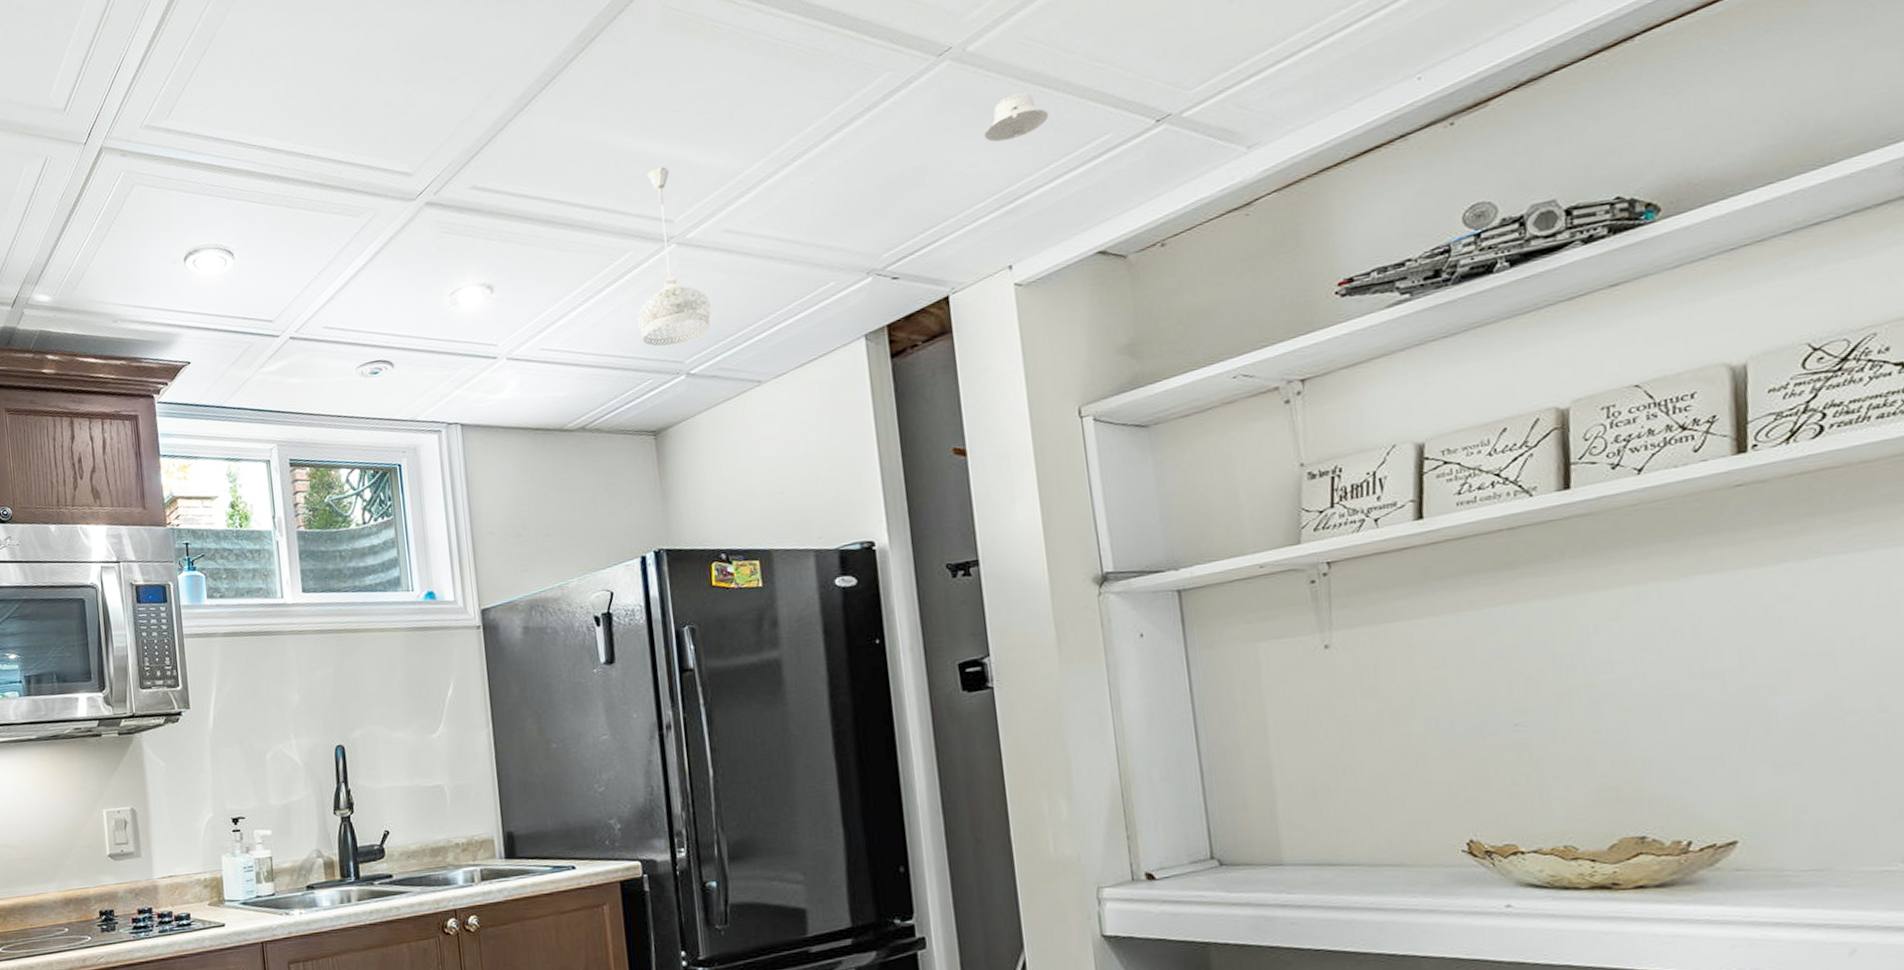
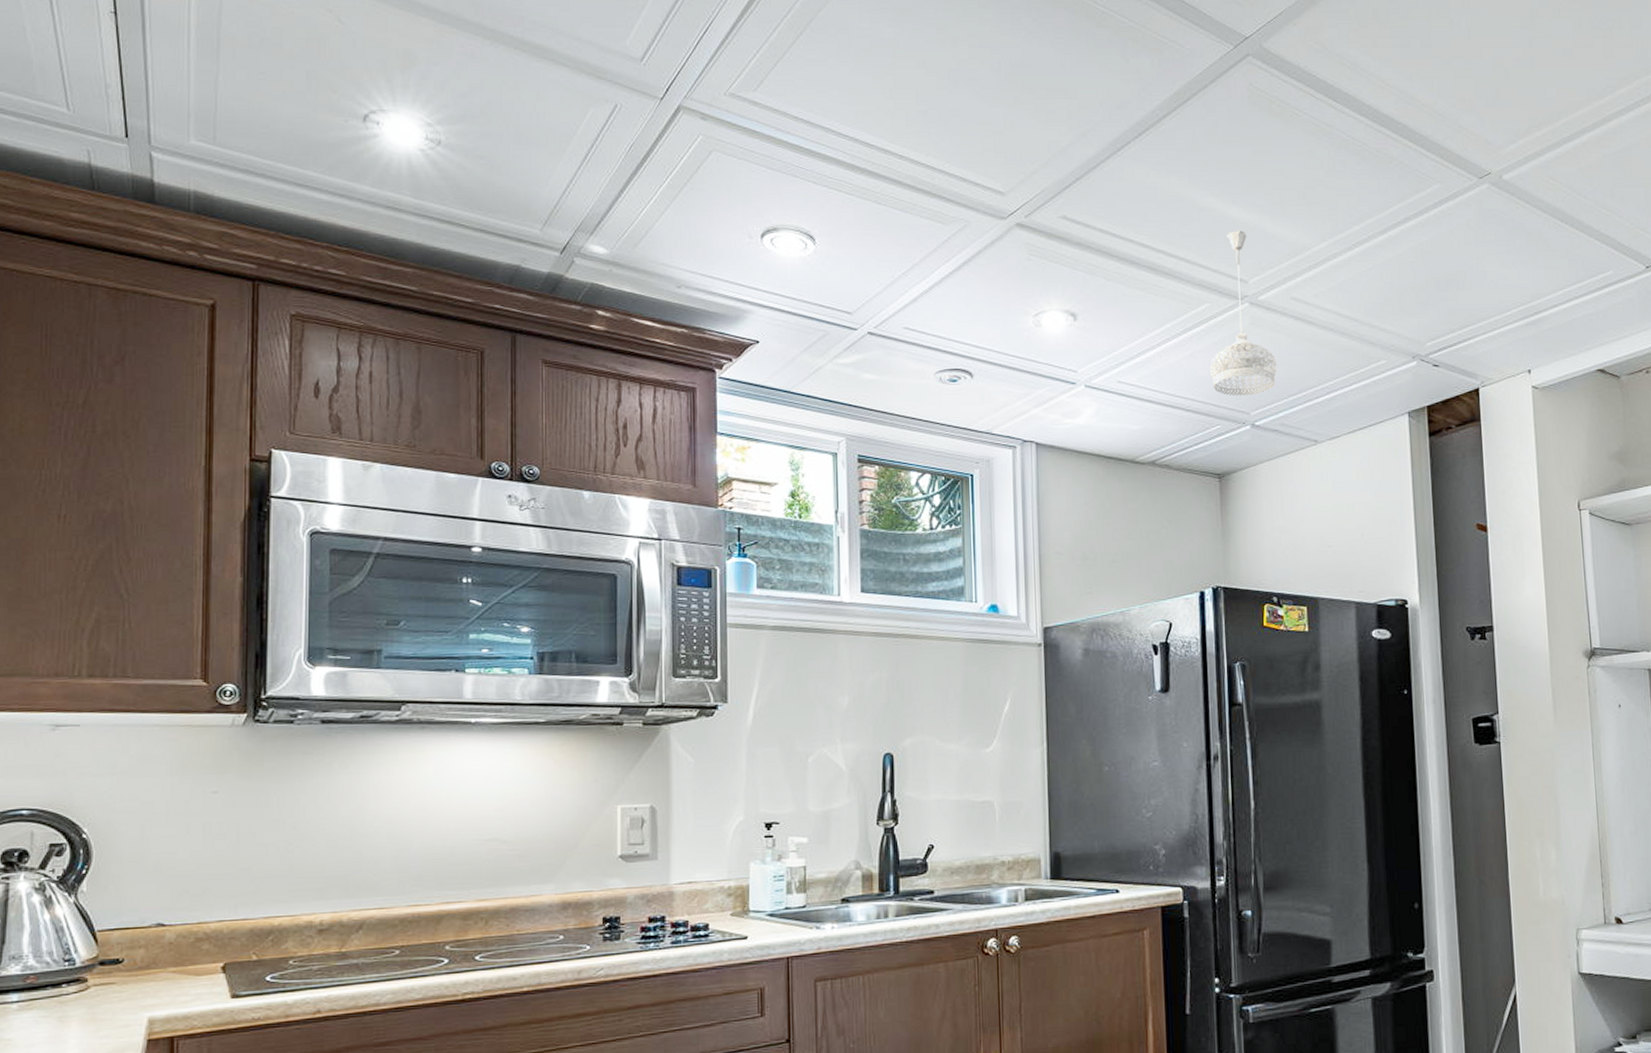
recessed light: present [983,92,1049,142] -> none [1513,223,1565,262]

